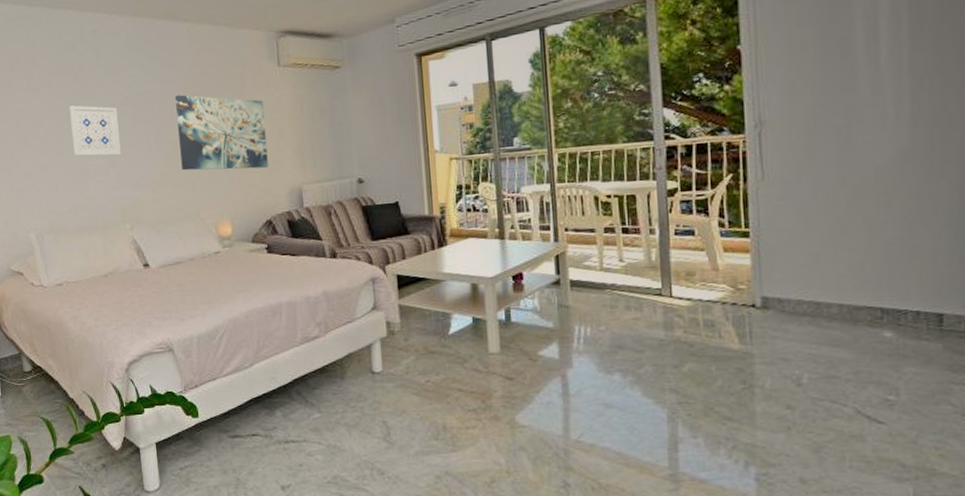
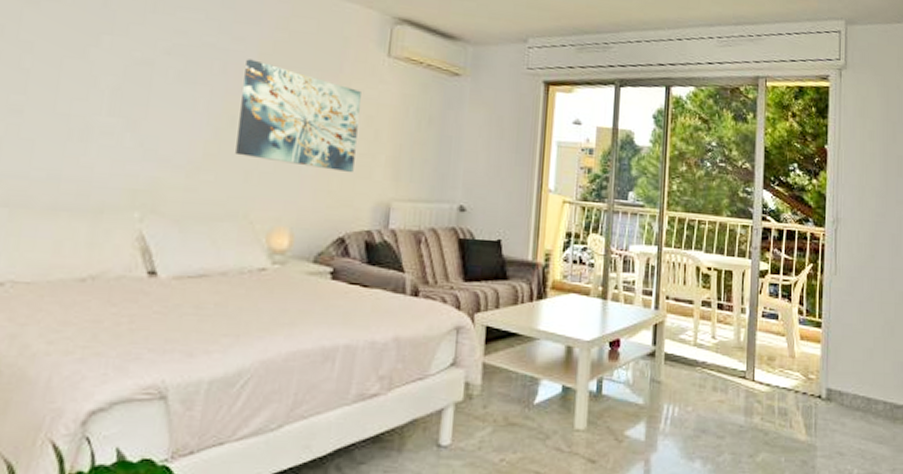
wall art: present [69,105,121,157] -> none [74,36,158,117]

